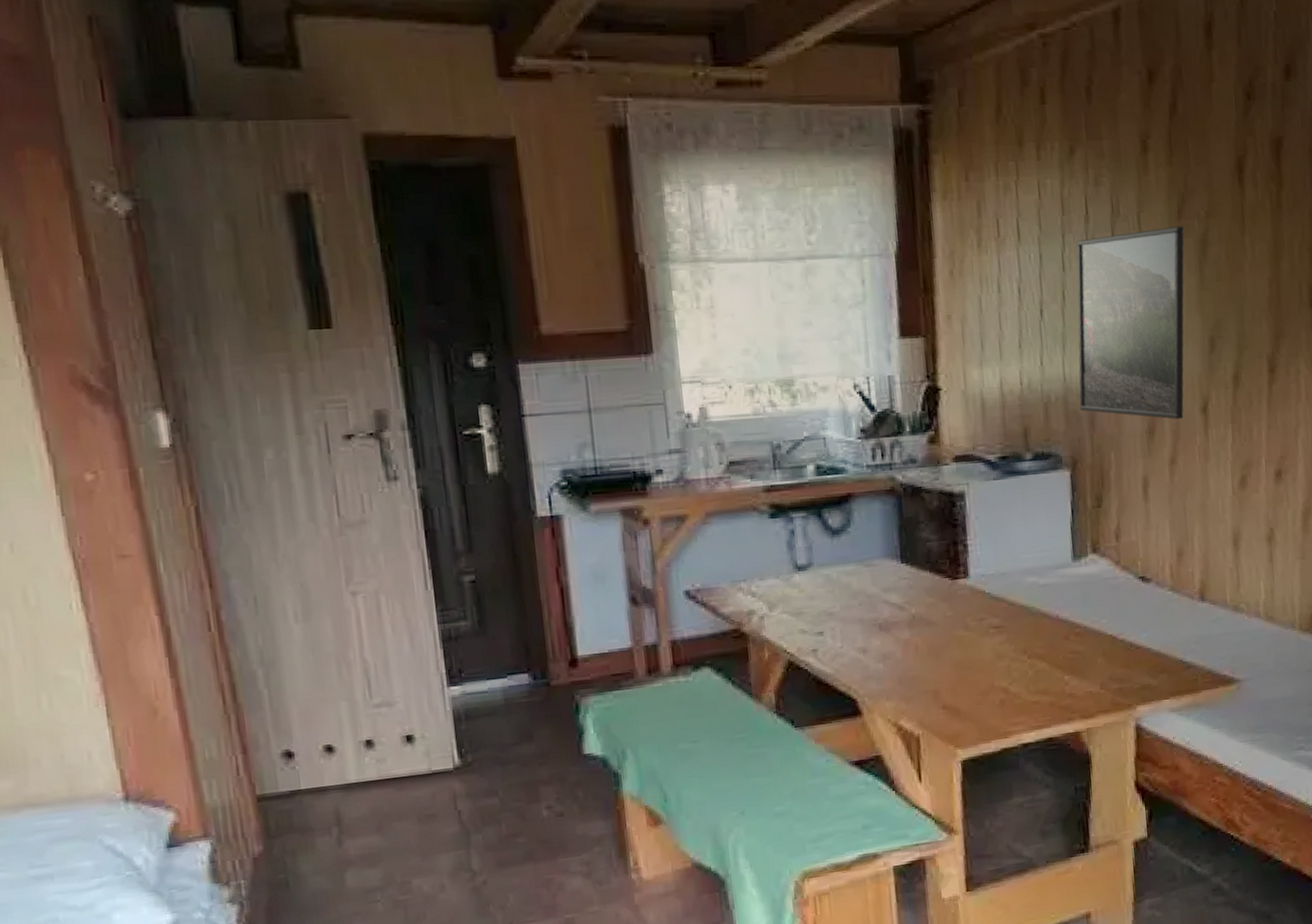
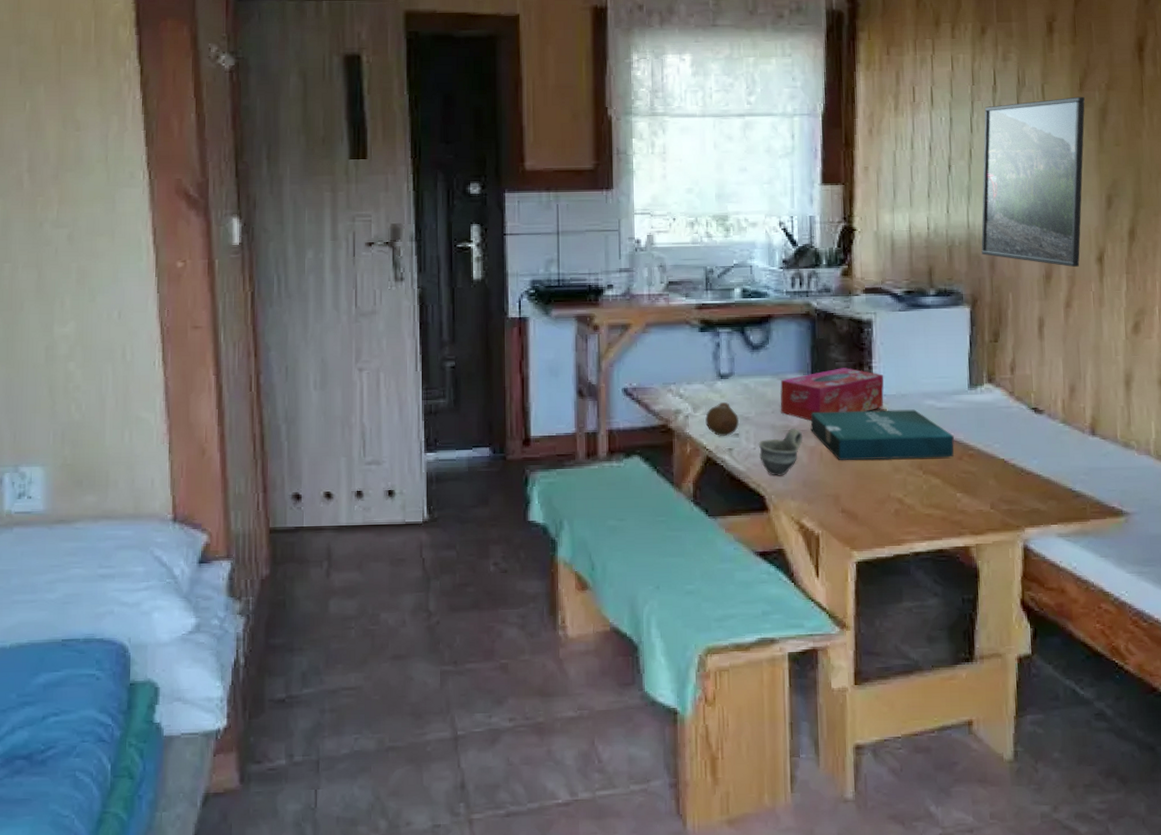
fruit: none [782,597,823,638] -> present [704,402,740,437]
cup: none [845,620,896,676] -> present [758,428,803,476]
tissue box: none [866,547,982,611] -> present [780,368,884,421]
pizza box: none [902,588,1060,652] -> present [810,409,954,461]

